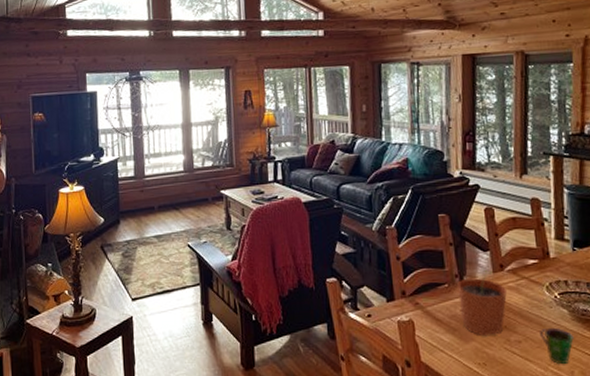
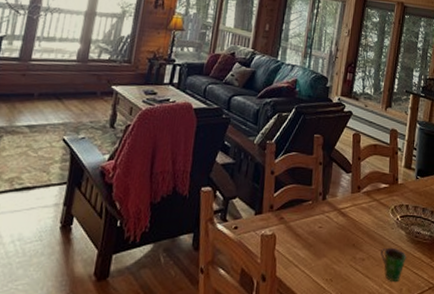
plant pot: present [457,270,507,337] -> none [318,191,360,253]

